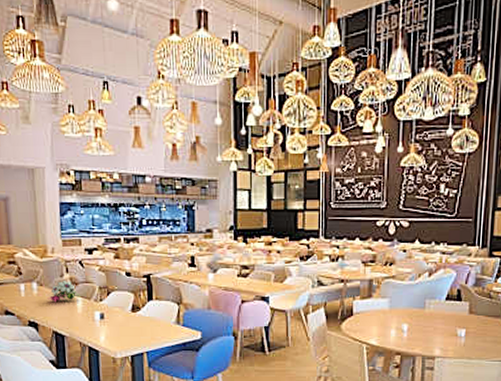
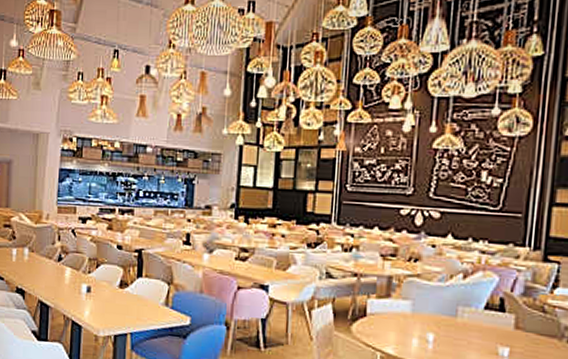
flower arrangement: present [47,281,80,303] -> none [37,248,69,271]

